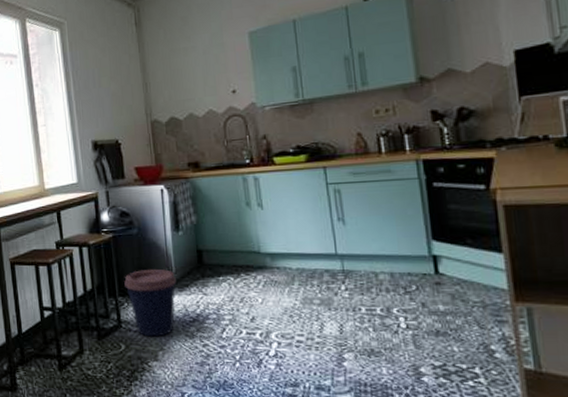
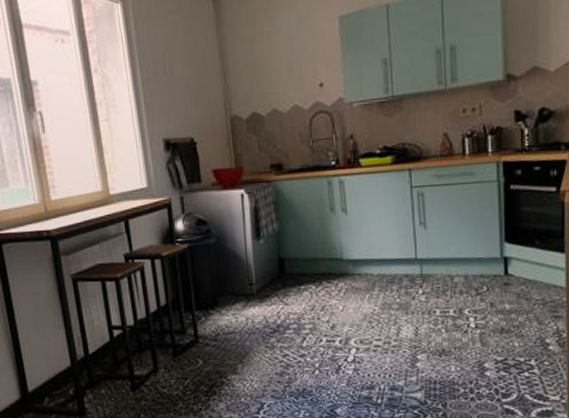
coffee cup: present [124,268,176,337] -> none [201,279,257,351]

